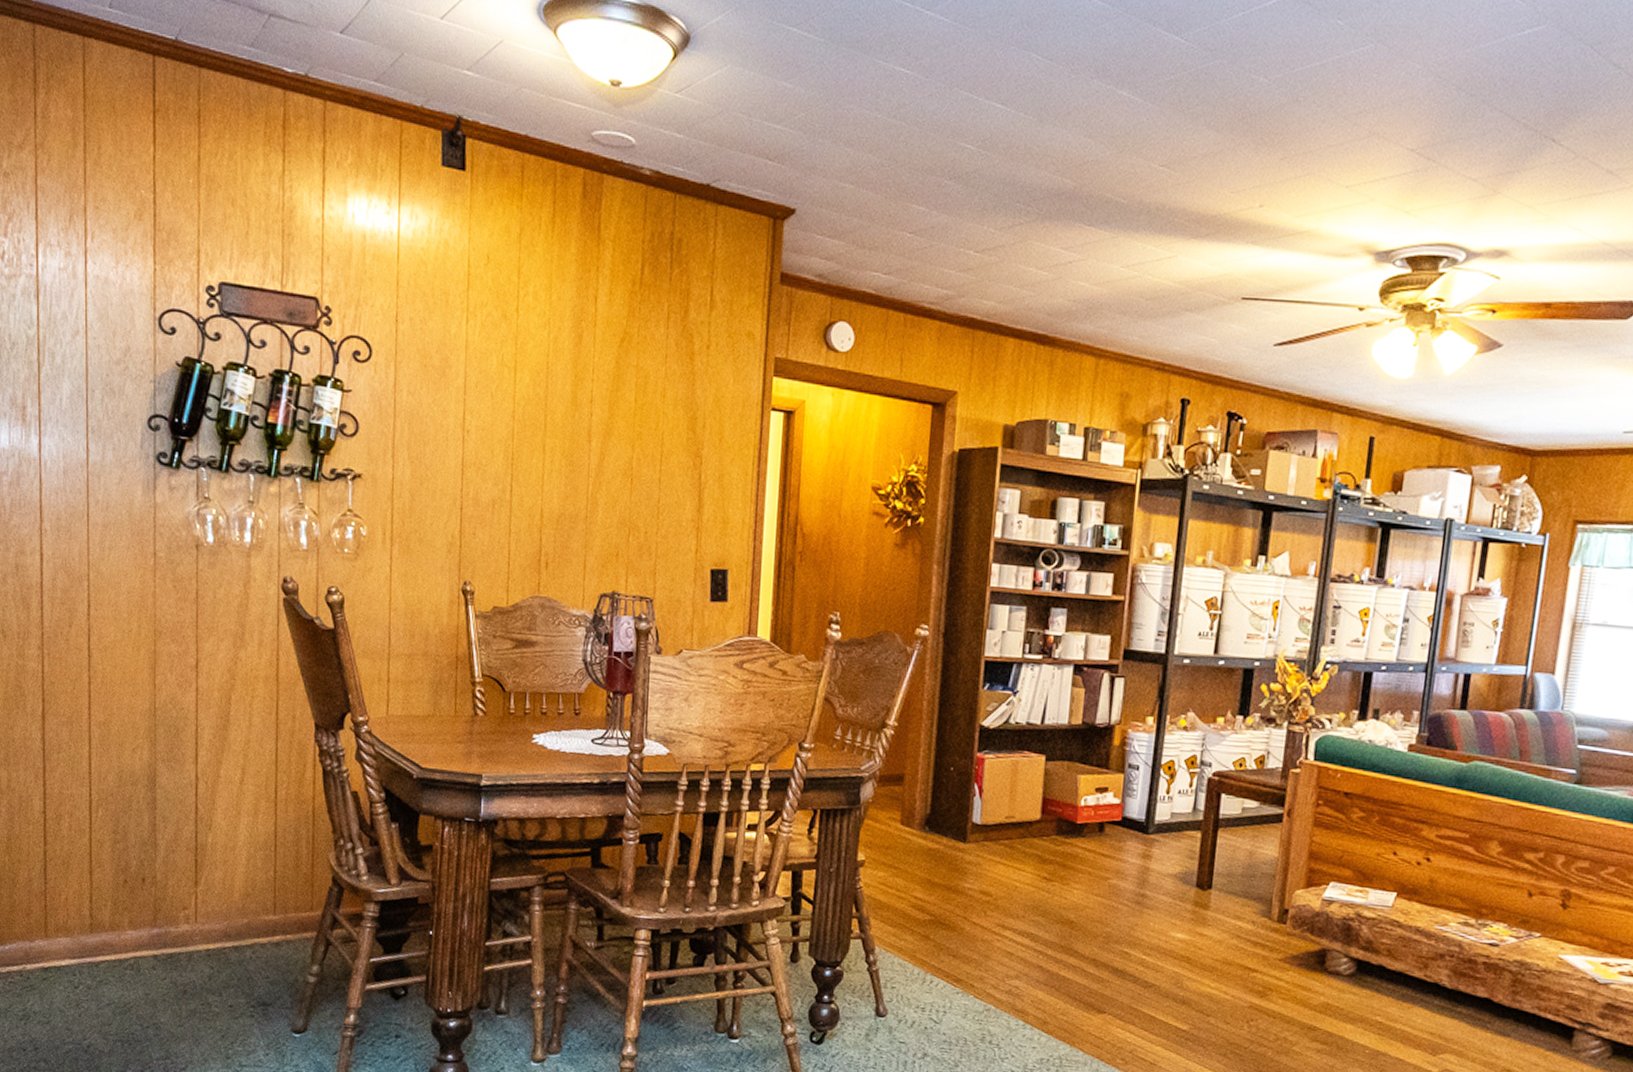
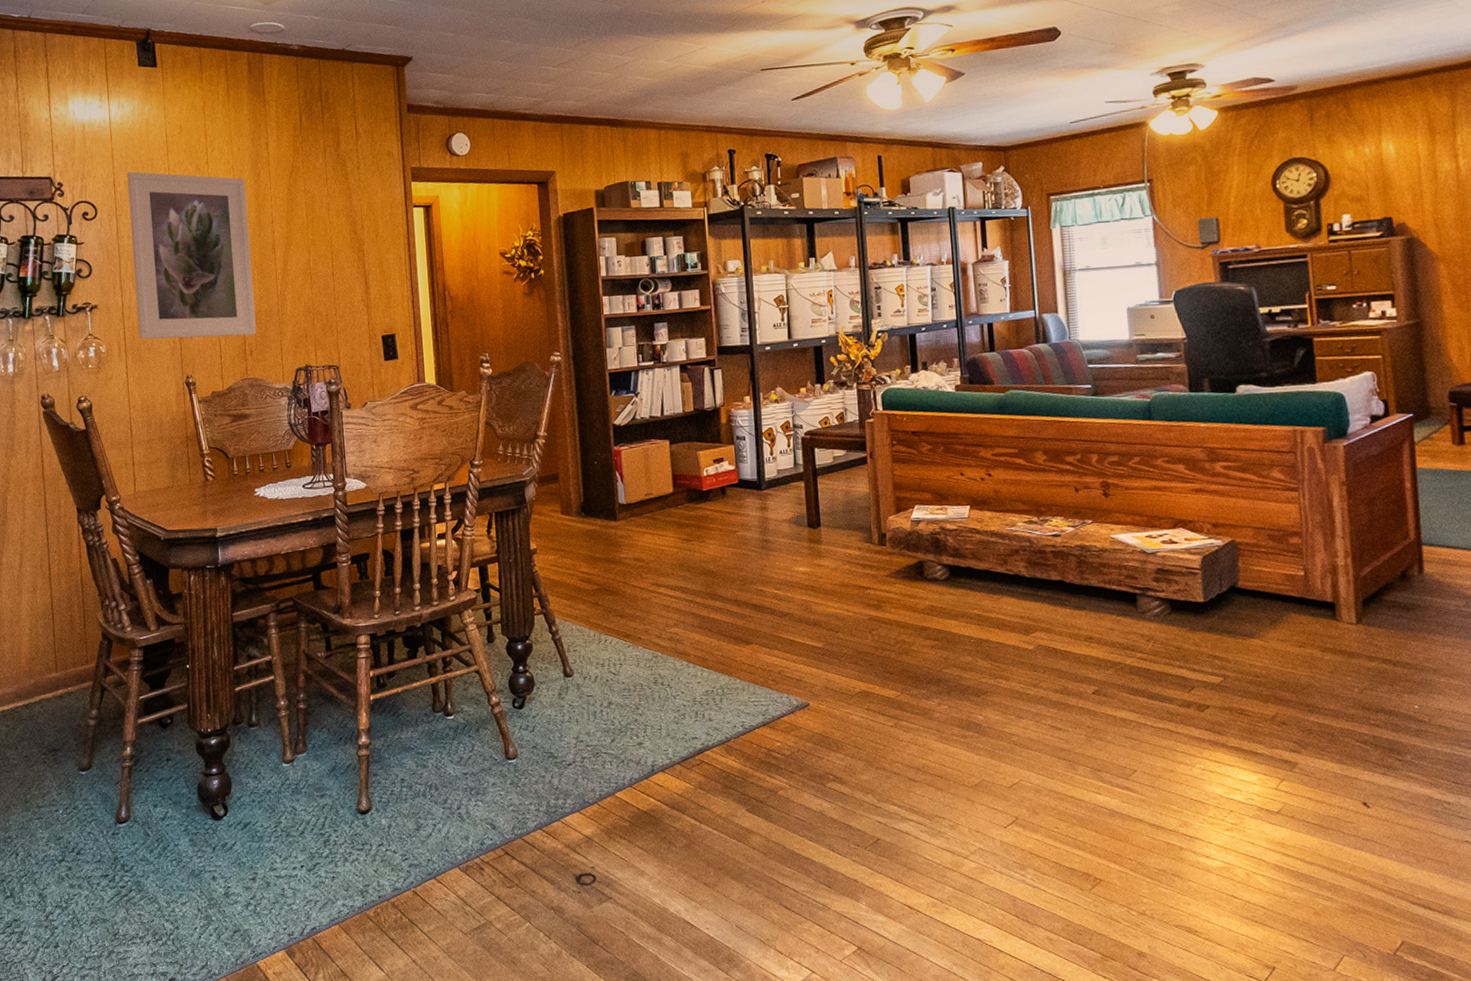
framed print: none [410,306,563,543] -> present [127,171,256,340]

